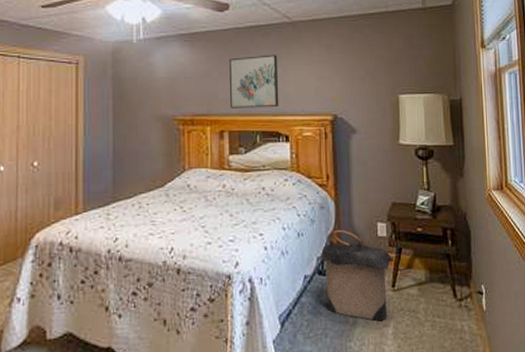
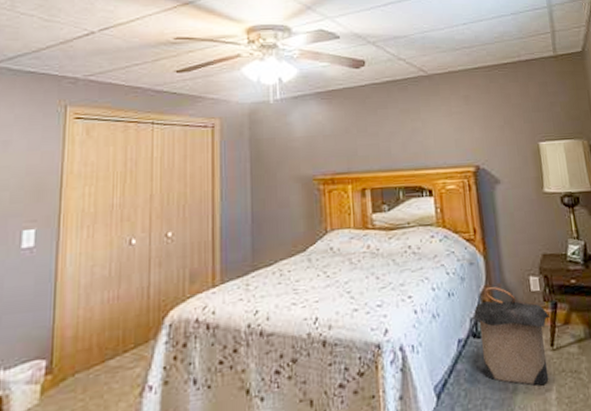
wall art: present [228,54,279,108] -> none [367,108,421,165]

